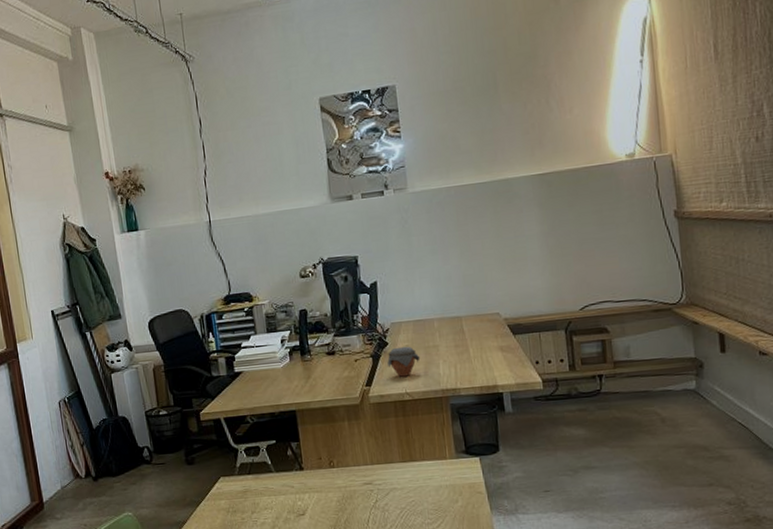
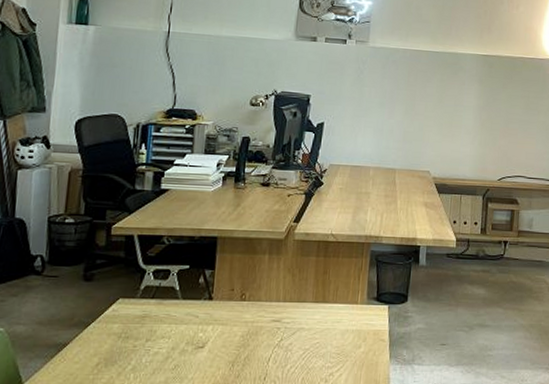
jar: present [387,346,421,377] -> none [319,188,351,218]

